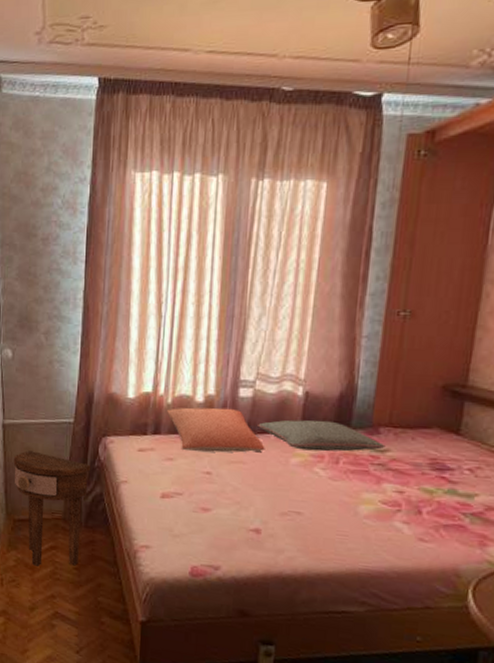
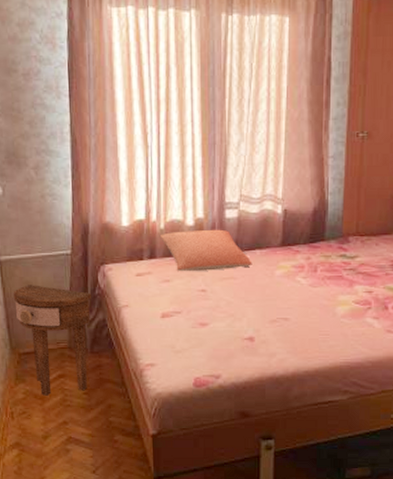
pillow: present [258,419,386,452] -> none [244,234,355,262]

